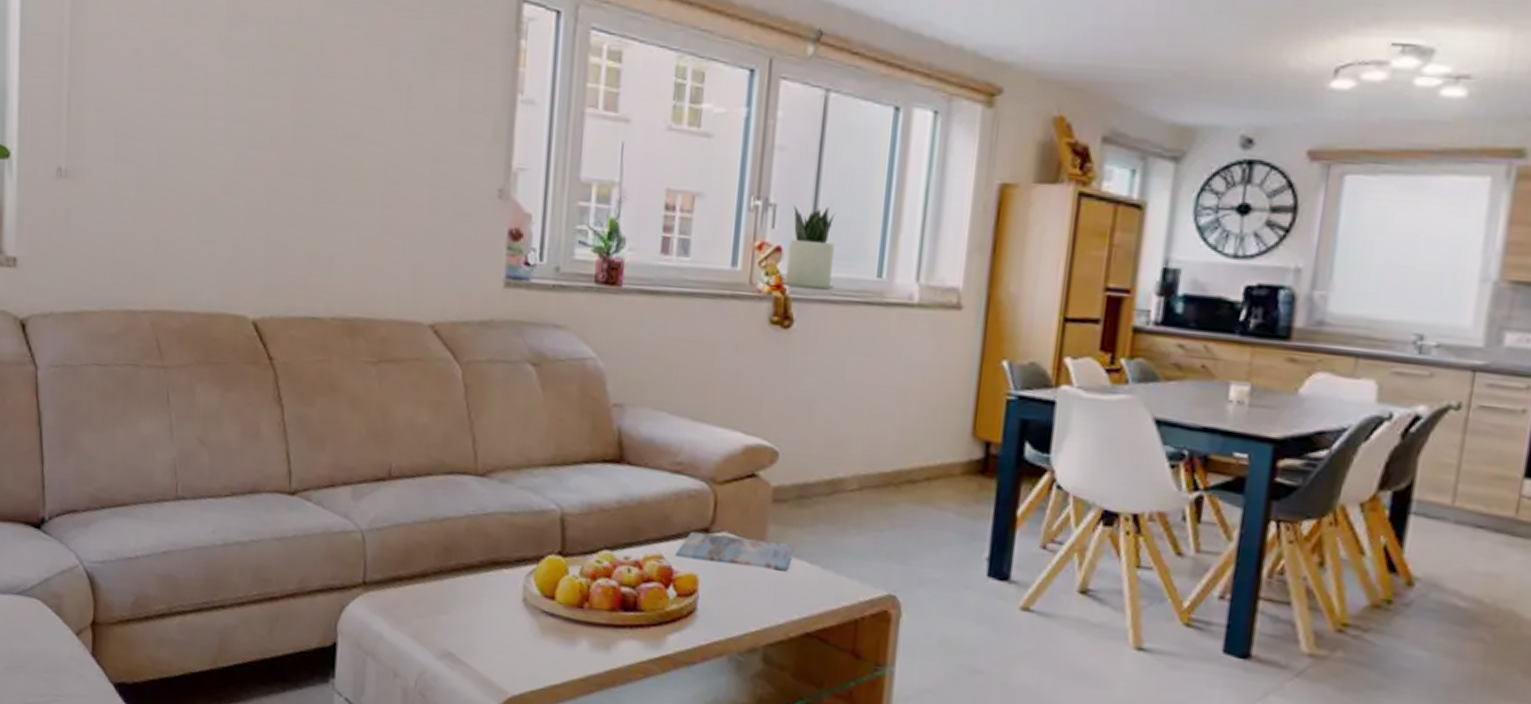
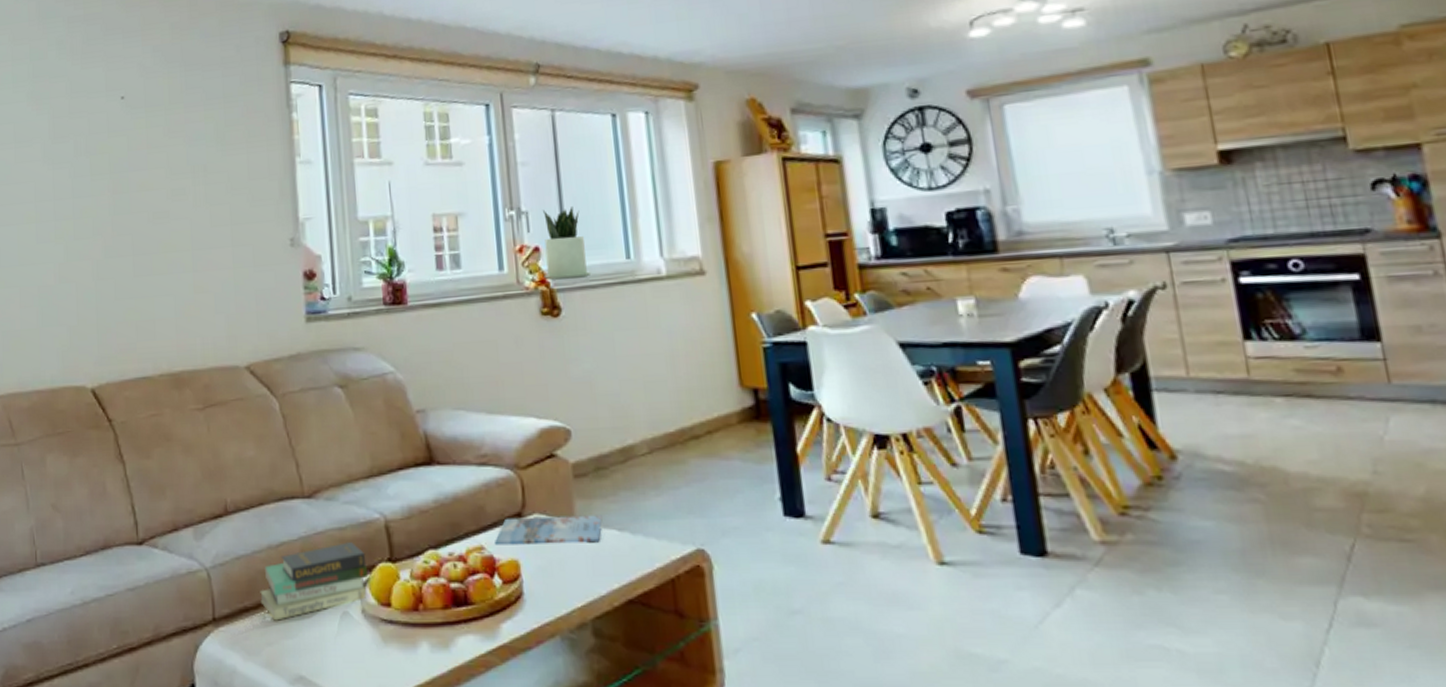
books: none [416,528,536,595] -> present [260,542,369,621]

